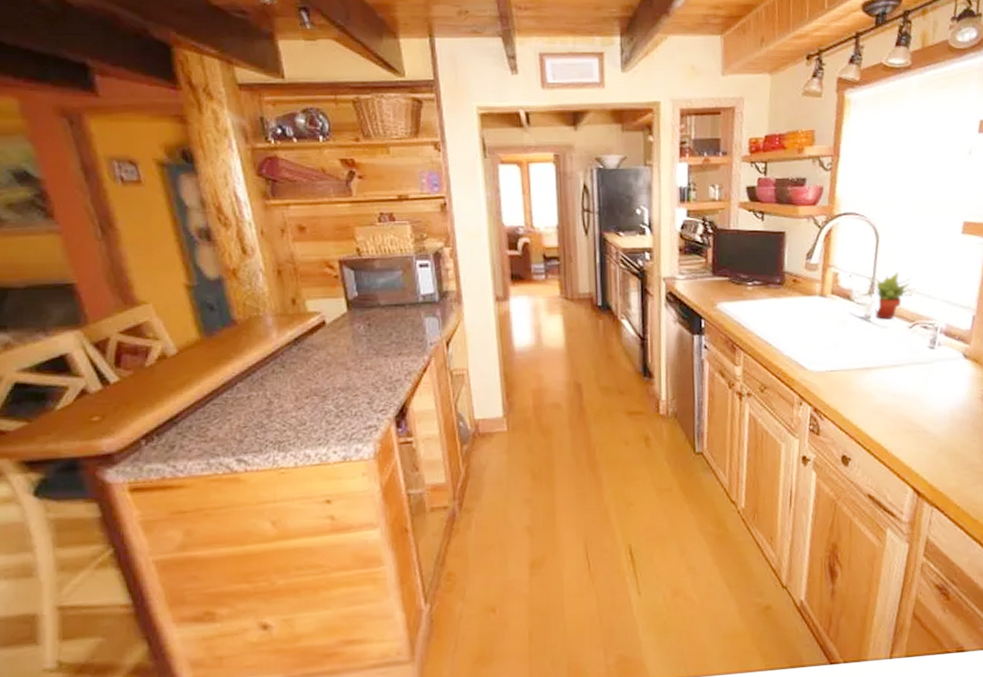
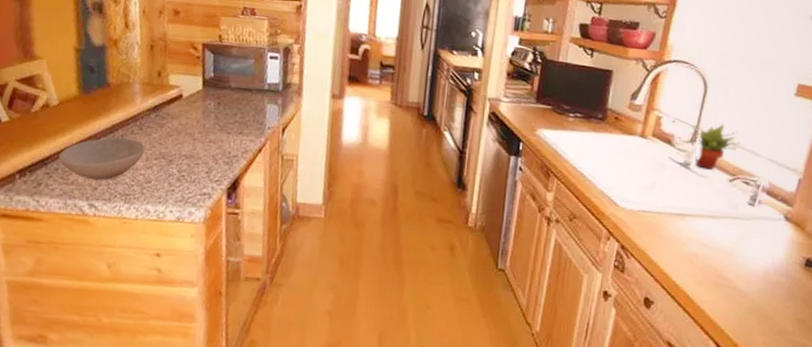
bowl: none [190,380,292,433] -> present [59,138,145,181]

